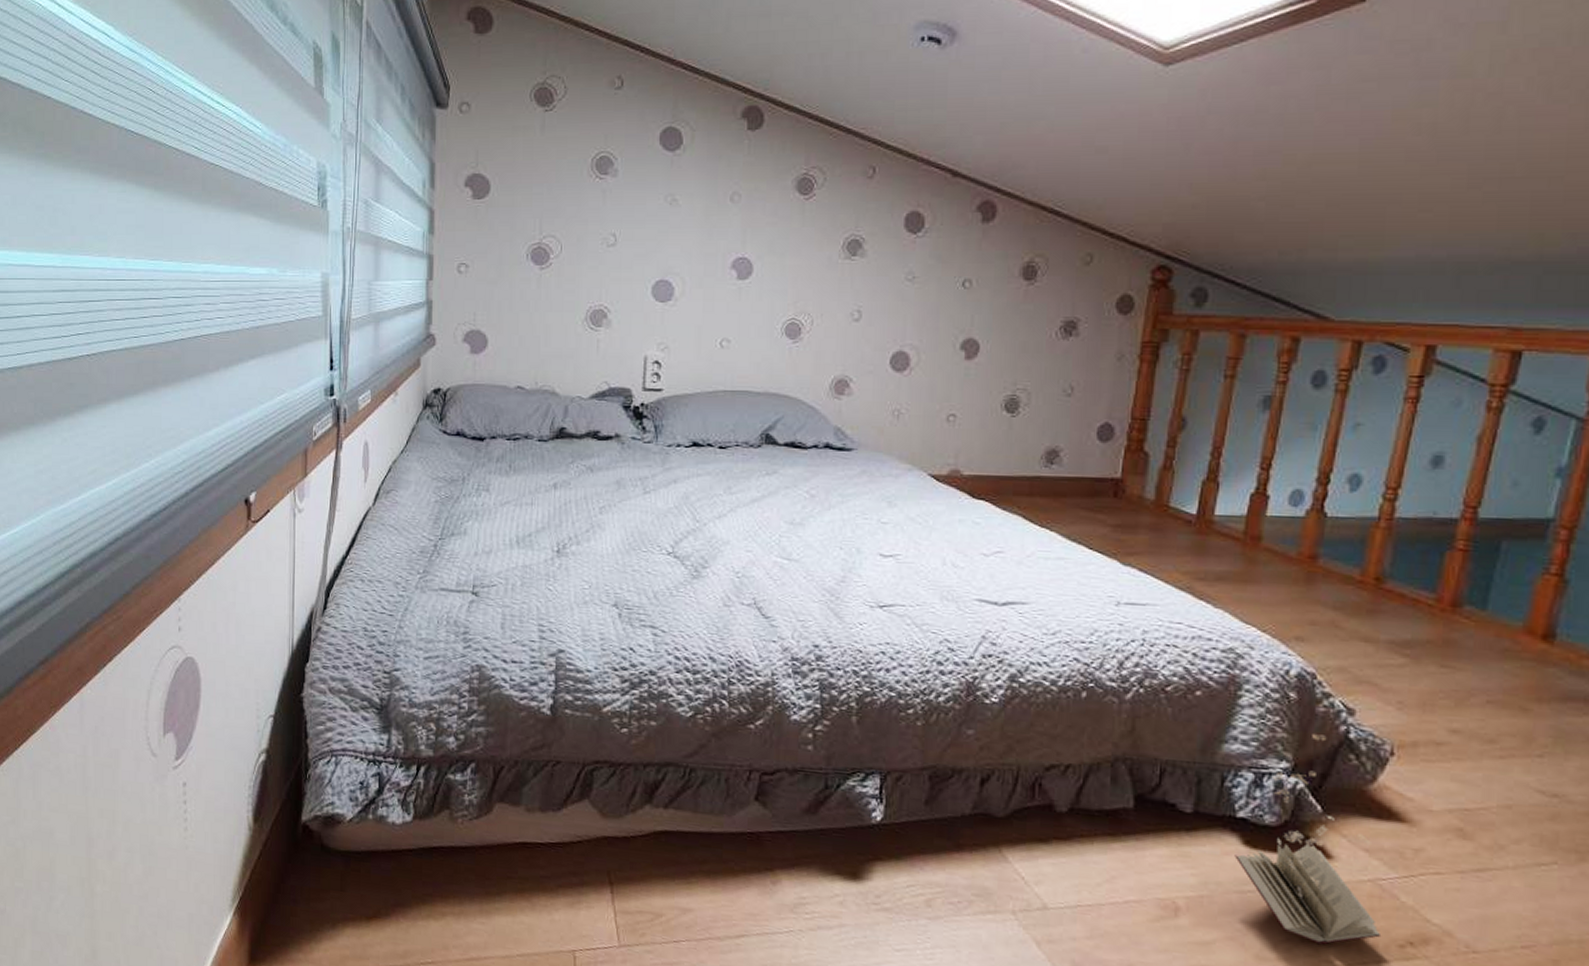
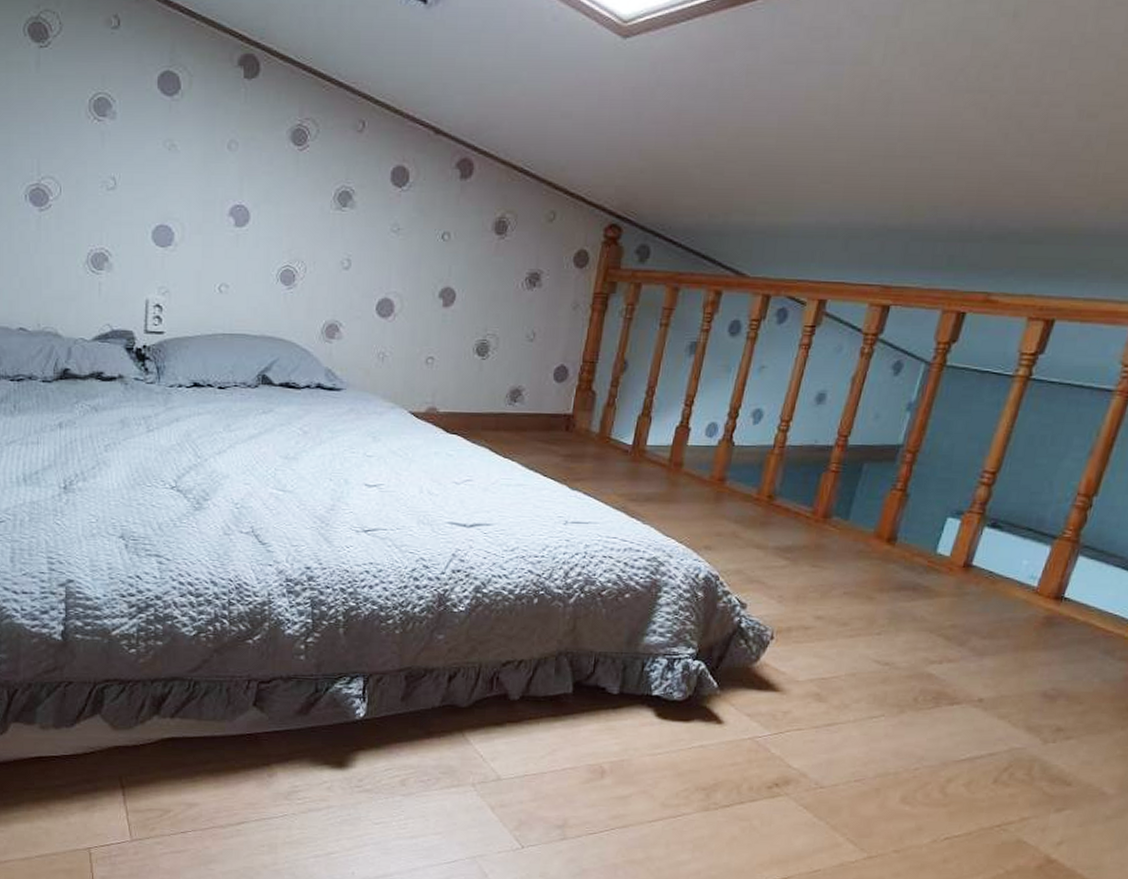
book: present [1234,734,1382,945] -> none [649,625,756,791]

